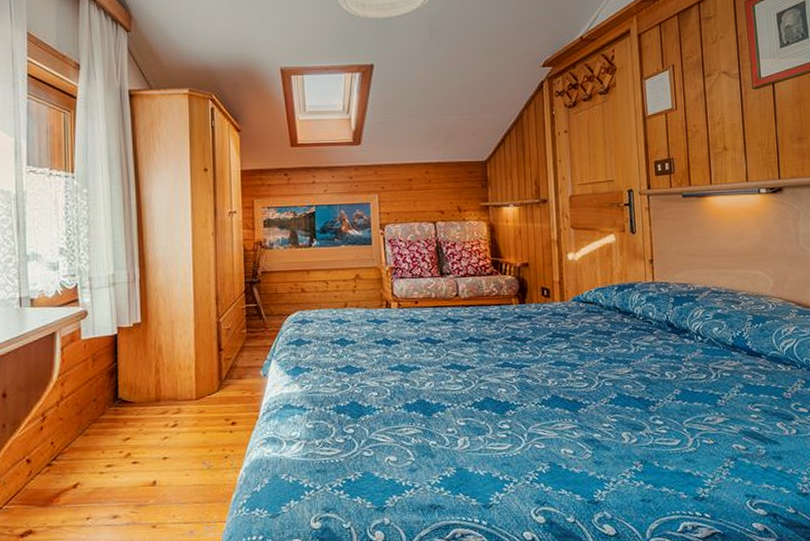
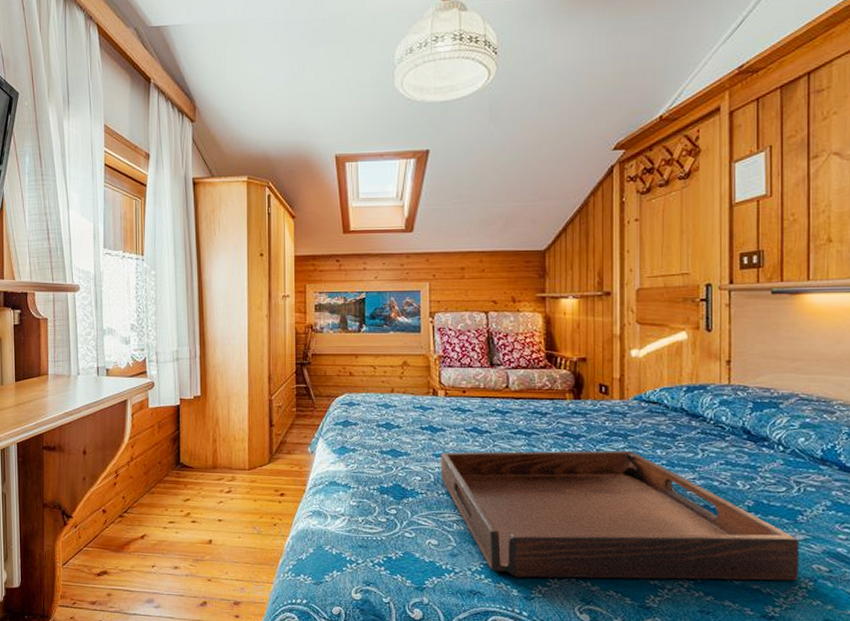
serving tray: none [396,351,722,486] -> present [440,450,799,581]

